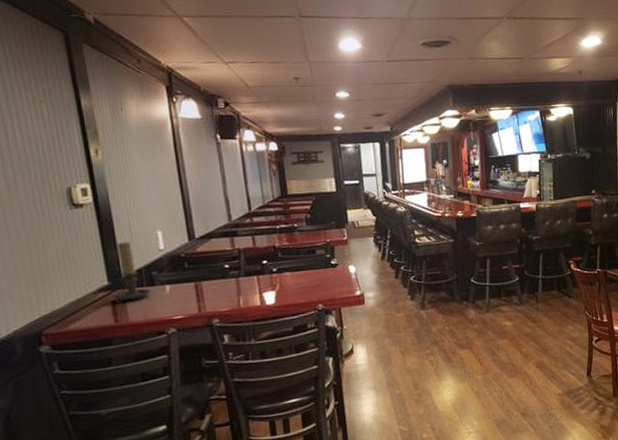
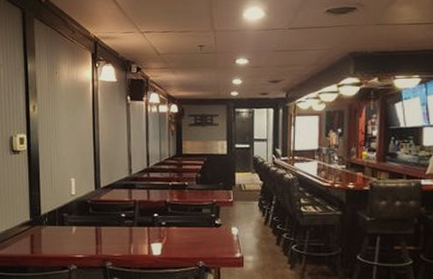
candle holder: present [114,241,151,303] -> none [33,185,61,237]

